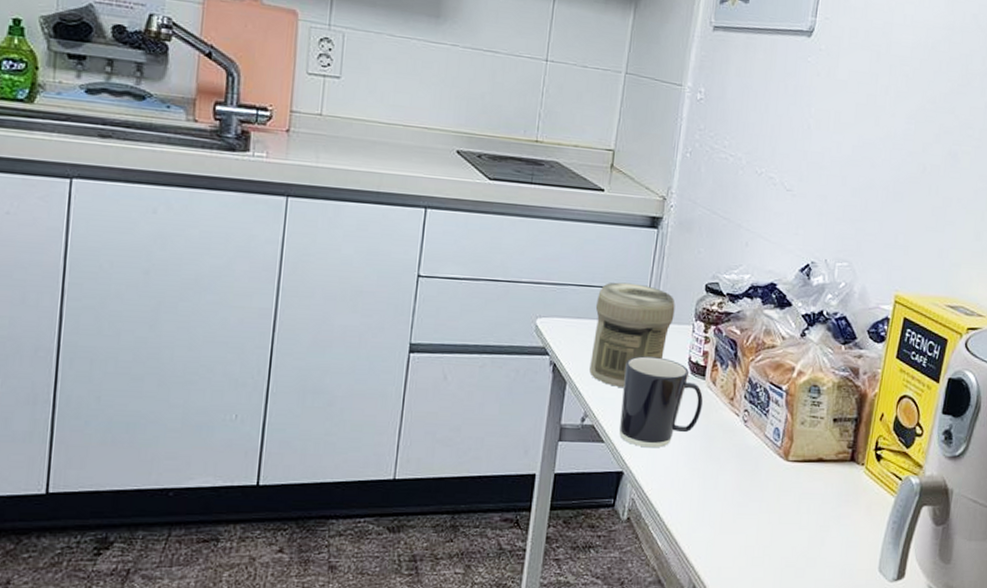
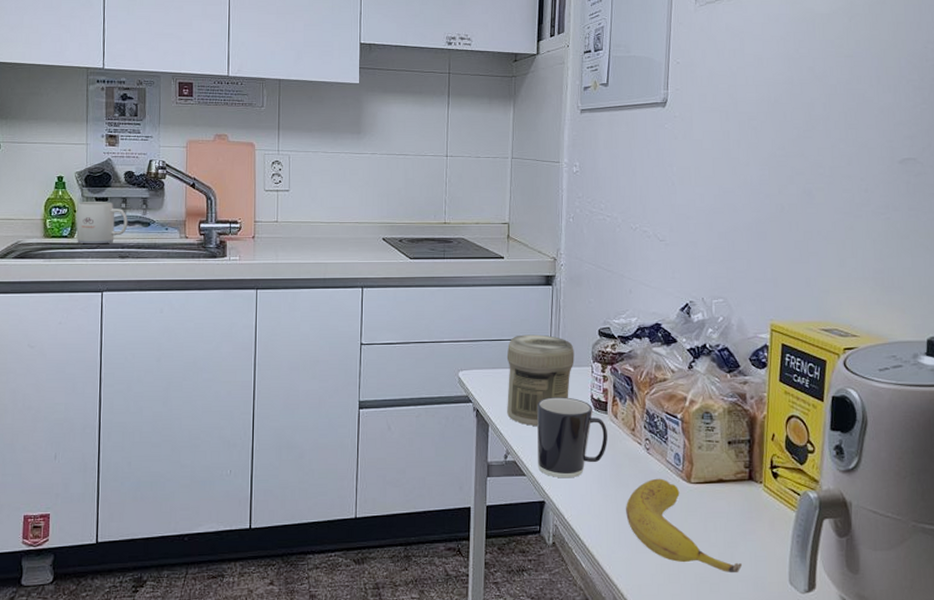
mug: none [37,56,114,116] -> present [75,202,128,245]
banana: none [713,453,833,559] -> present [626,478,743,574]

